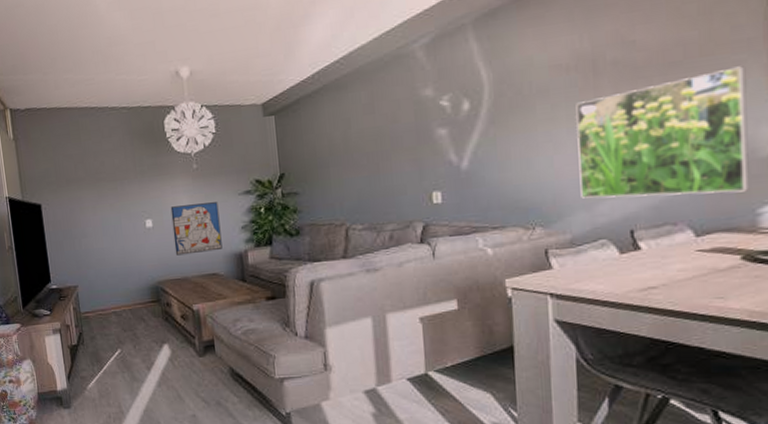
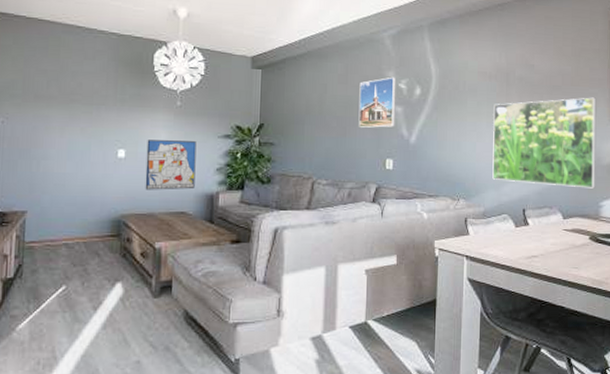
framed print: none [389,94,440,160] -> present [358,77,396,128]

